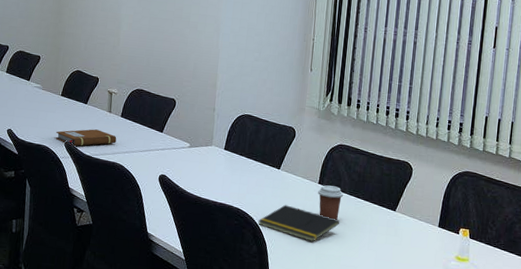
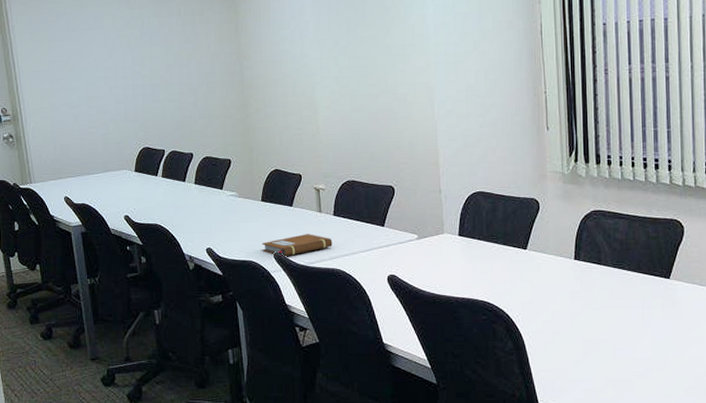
notepad: present [258,205,340,242] -> none [509,289,606,328]
coffee cup: present [318,185,343,220] -> none [575,260,605,299]

